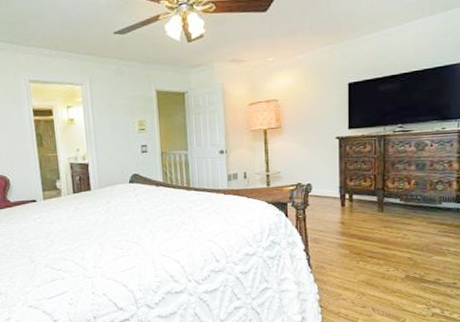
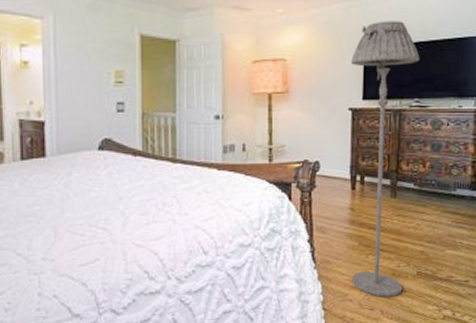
floor lamp: none [337,57,402,297] -> present [351,21,420,297]

